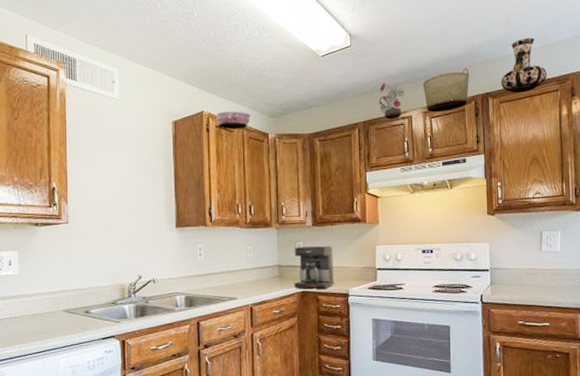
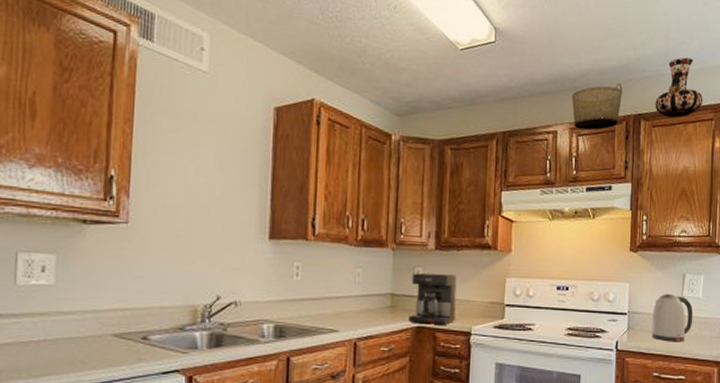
decorative basket: present [215,111,251,130] -> none [328,101,373,126]
decorative plant: present [378,82,406,120] -> none [521,88,552,133]
kettle: none [513,250,553,293] -> present [651,294,694,342]

